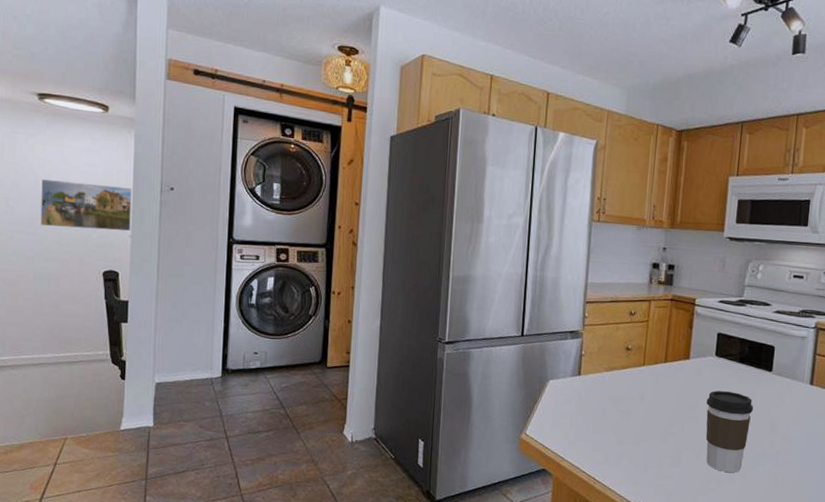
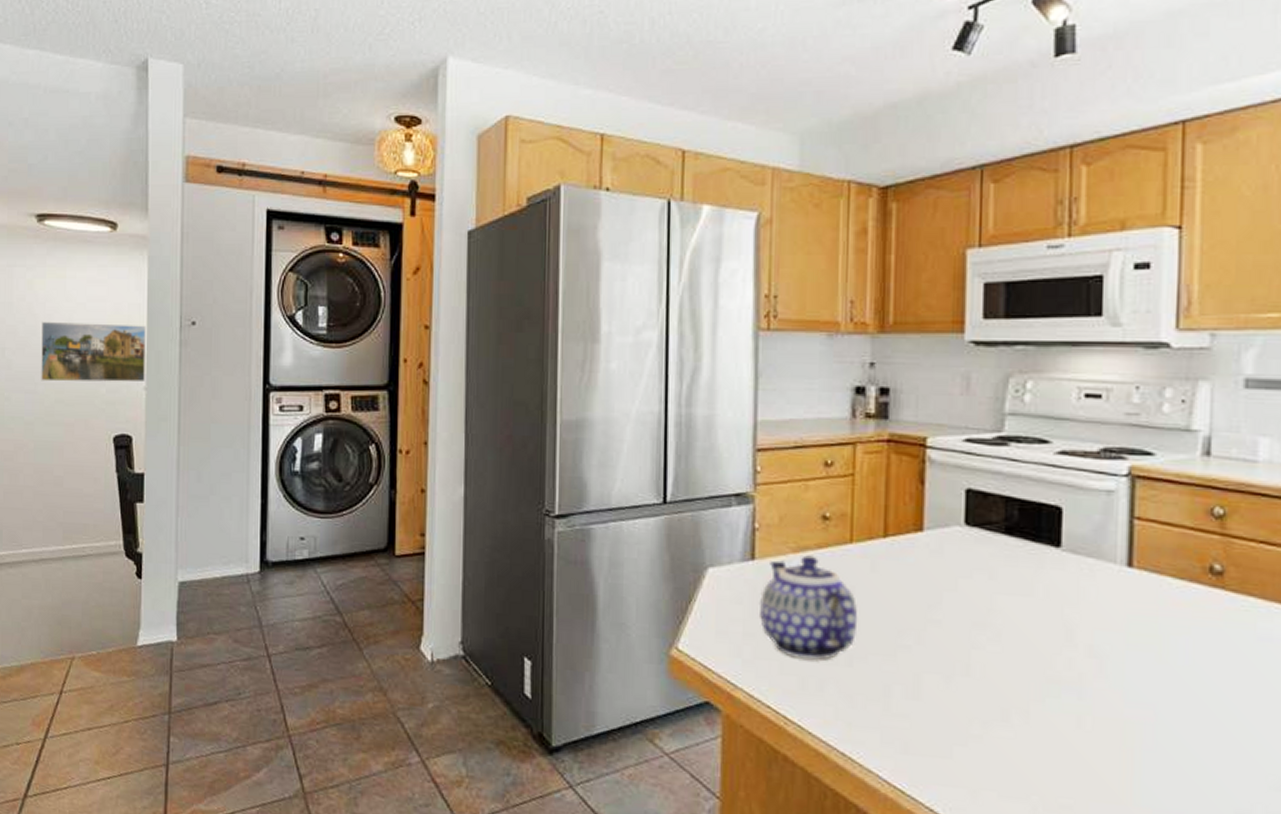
teapot: none [582,373,645,443] -> present [760,555,858,661]
coffee cup: present [706,390,754,473] -> none [956,579,1035,709]

